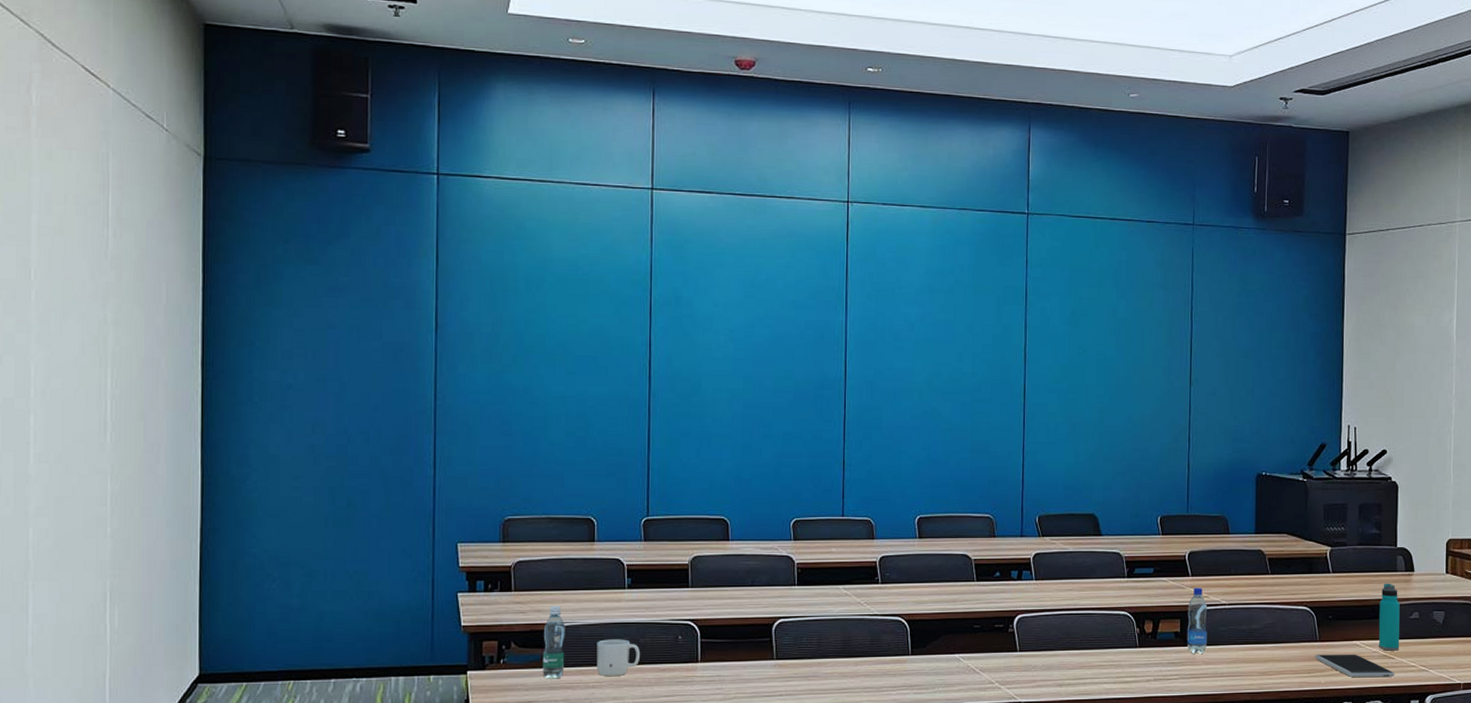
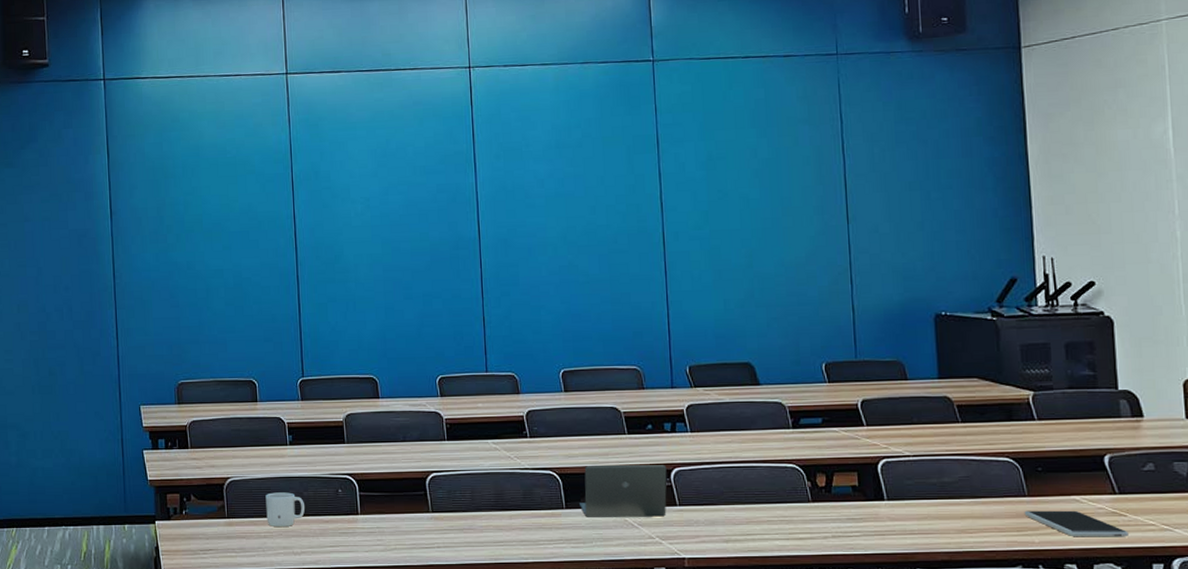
bottle: present [542,606,566,679] -> none [218,461,239,529]
laptop: none [924,612,1011,663] -> present [578,465,667,517]
bottle: present [1187,588,1208,655] -> none [865,438,891,510]
water bottle: present [1378,583,1400,651] -> none [1101,430,1133,507]

